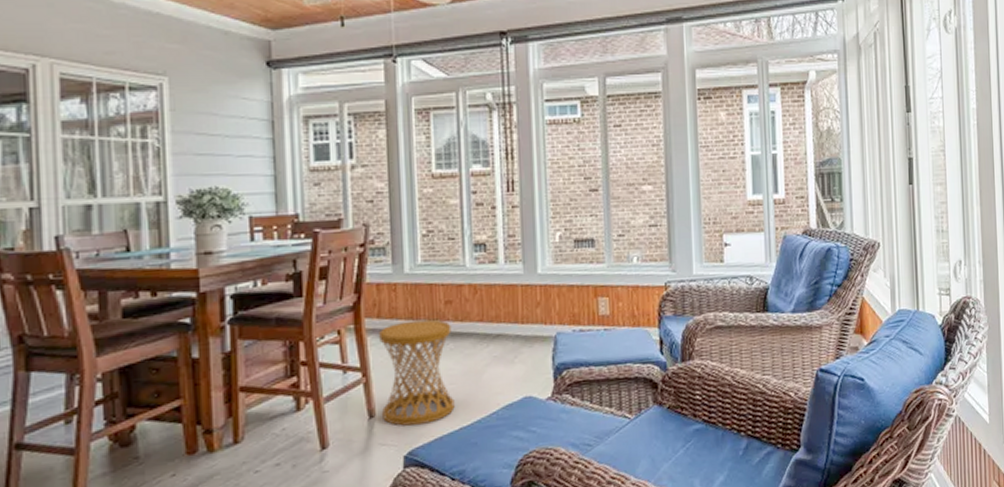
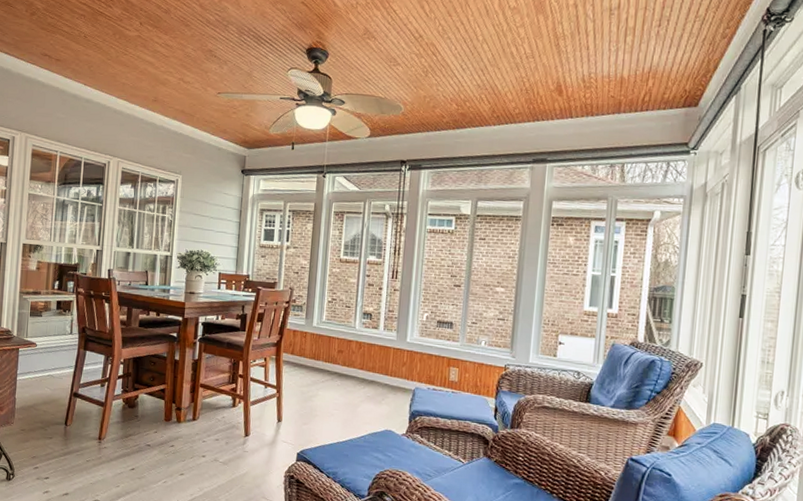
side table: present [379,319,455,426] -> none [286,359,340,434]

